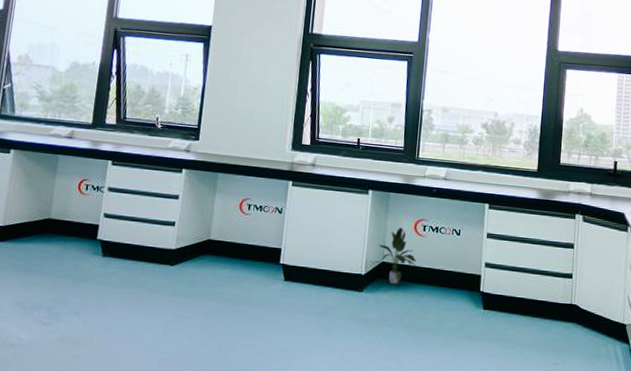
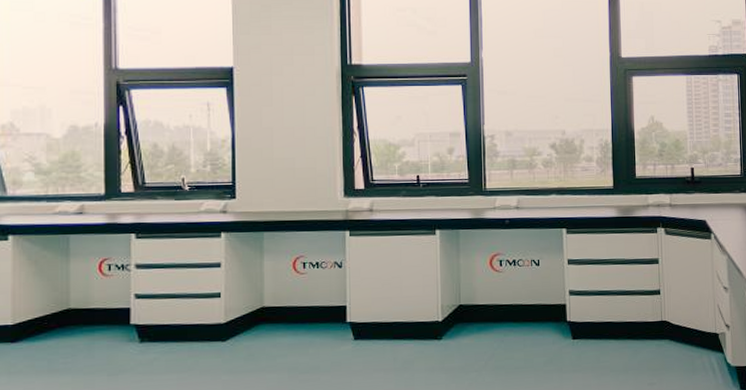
potted plant: present [379,227,417,285] -> none [454,265,498,327]

